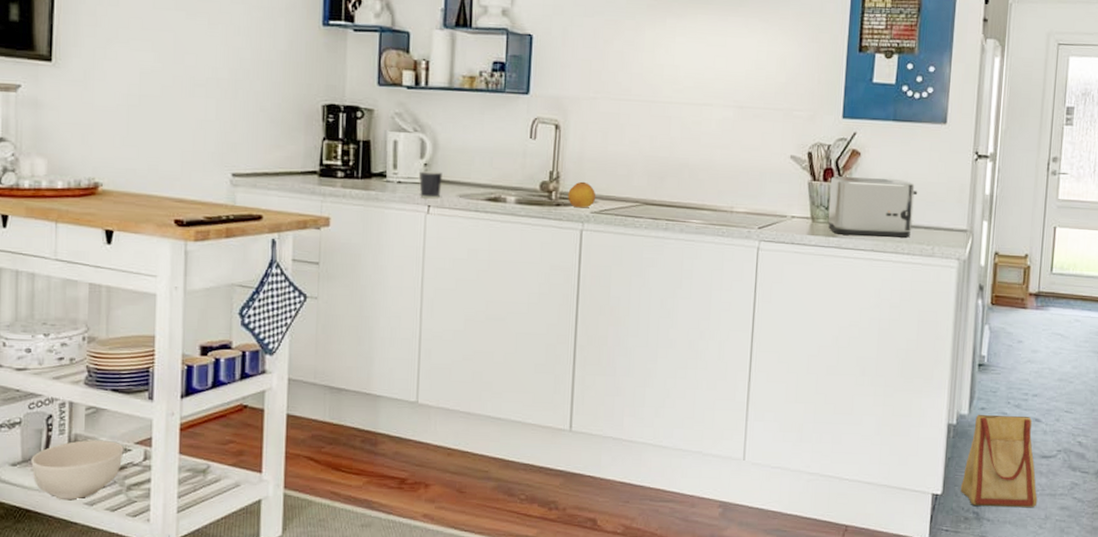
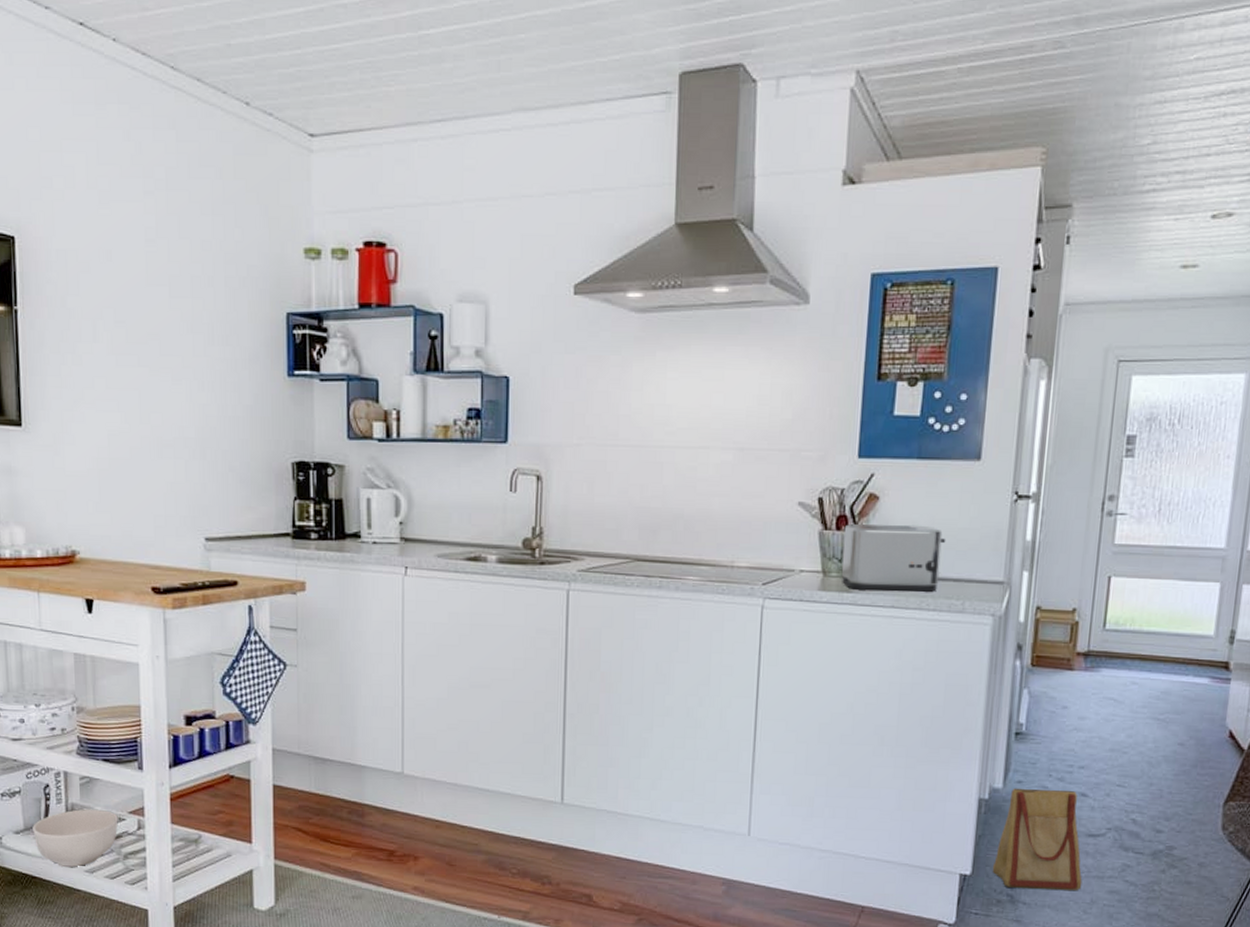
mug: present [418,170,443,199] -> none [394,529,420,560]
fruit: present [568,181,596,208] -> none [552,537,583,566]

